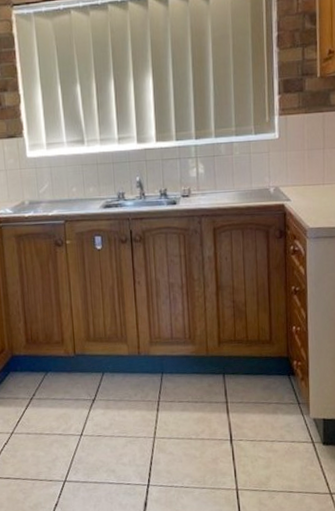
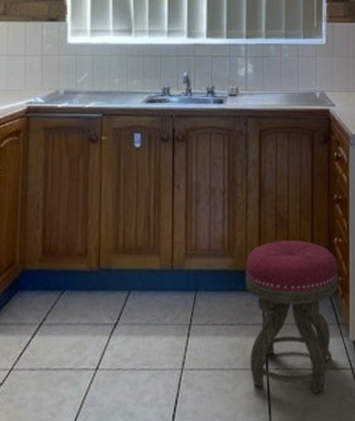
stool: none [206,328,298,462] -> present [245,240,338,394]

